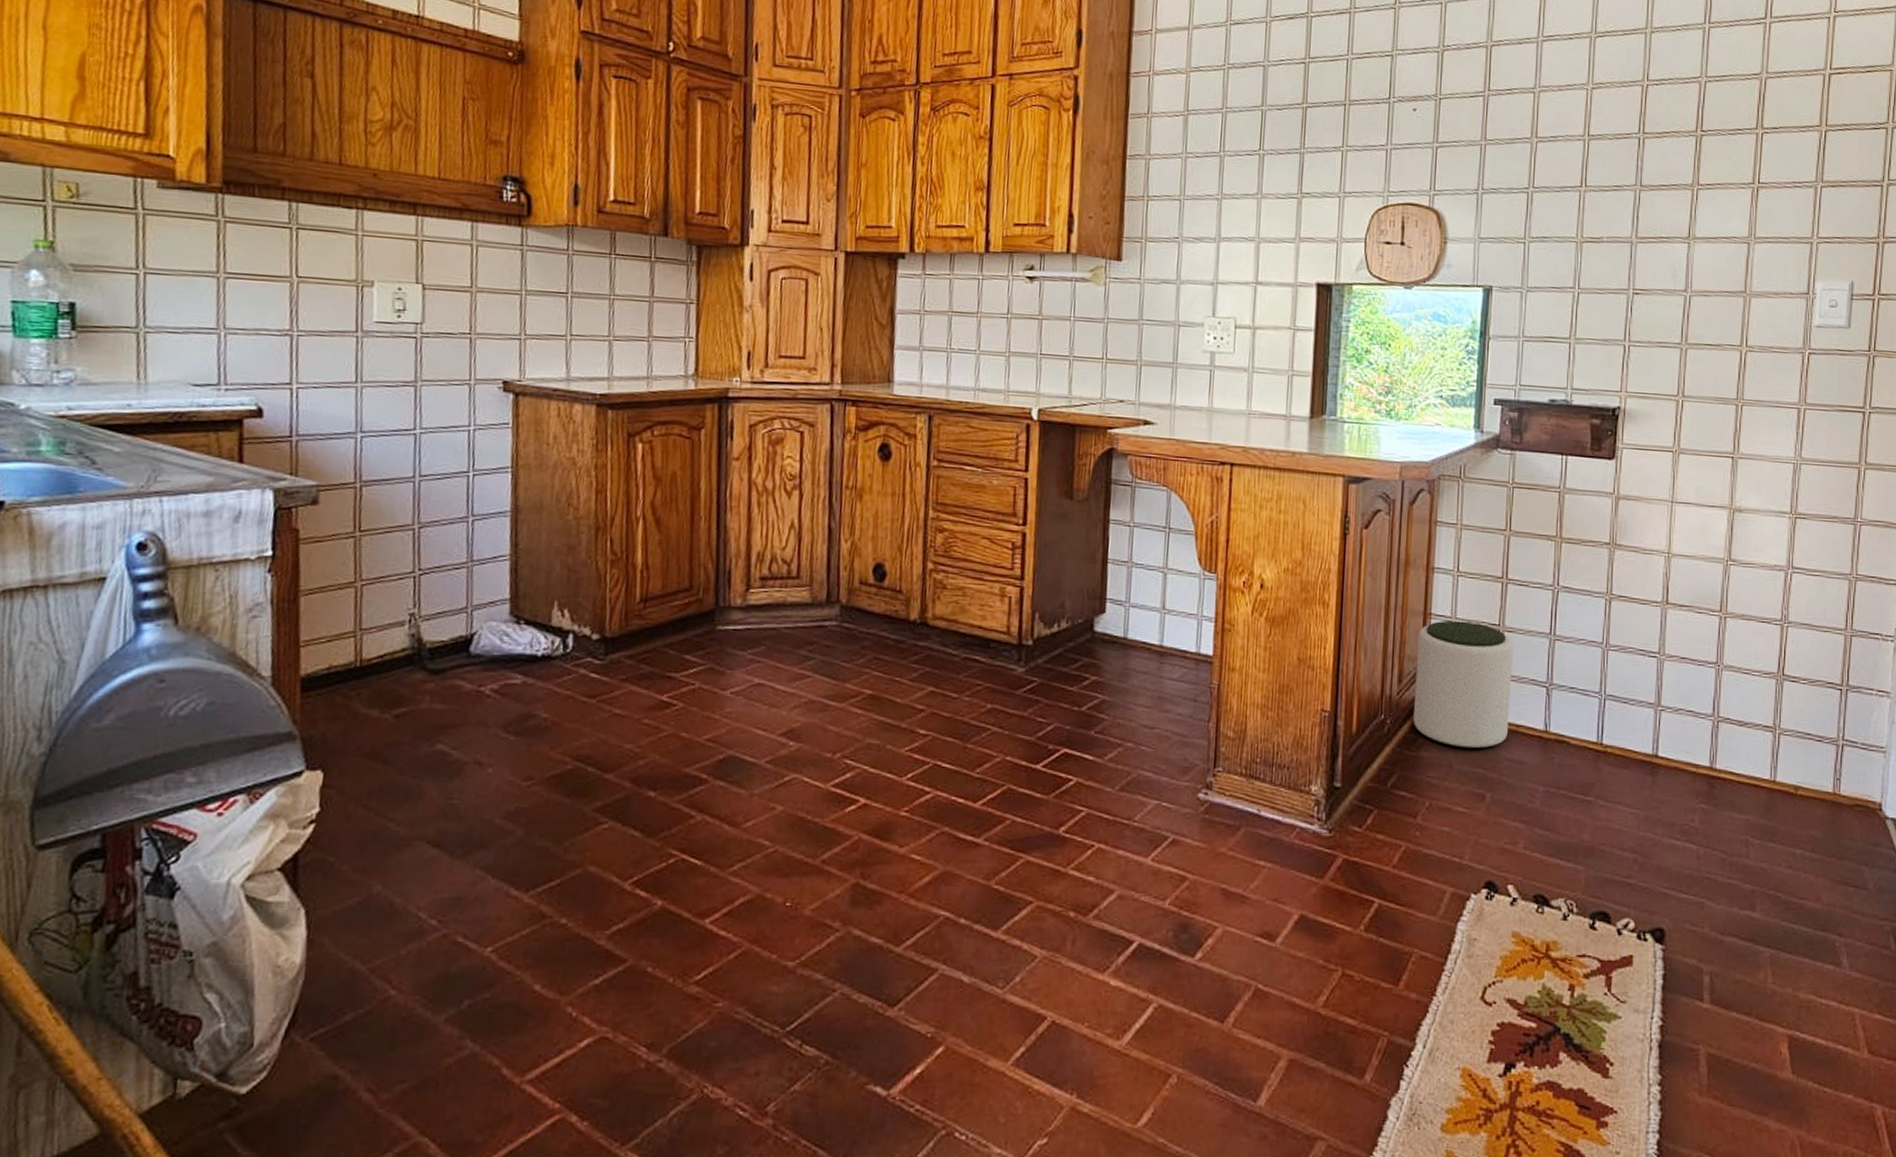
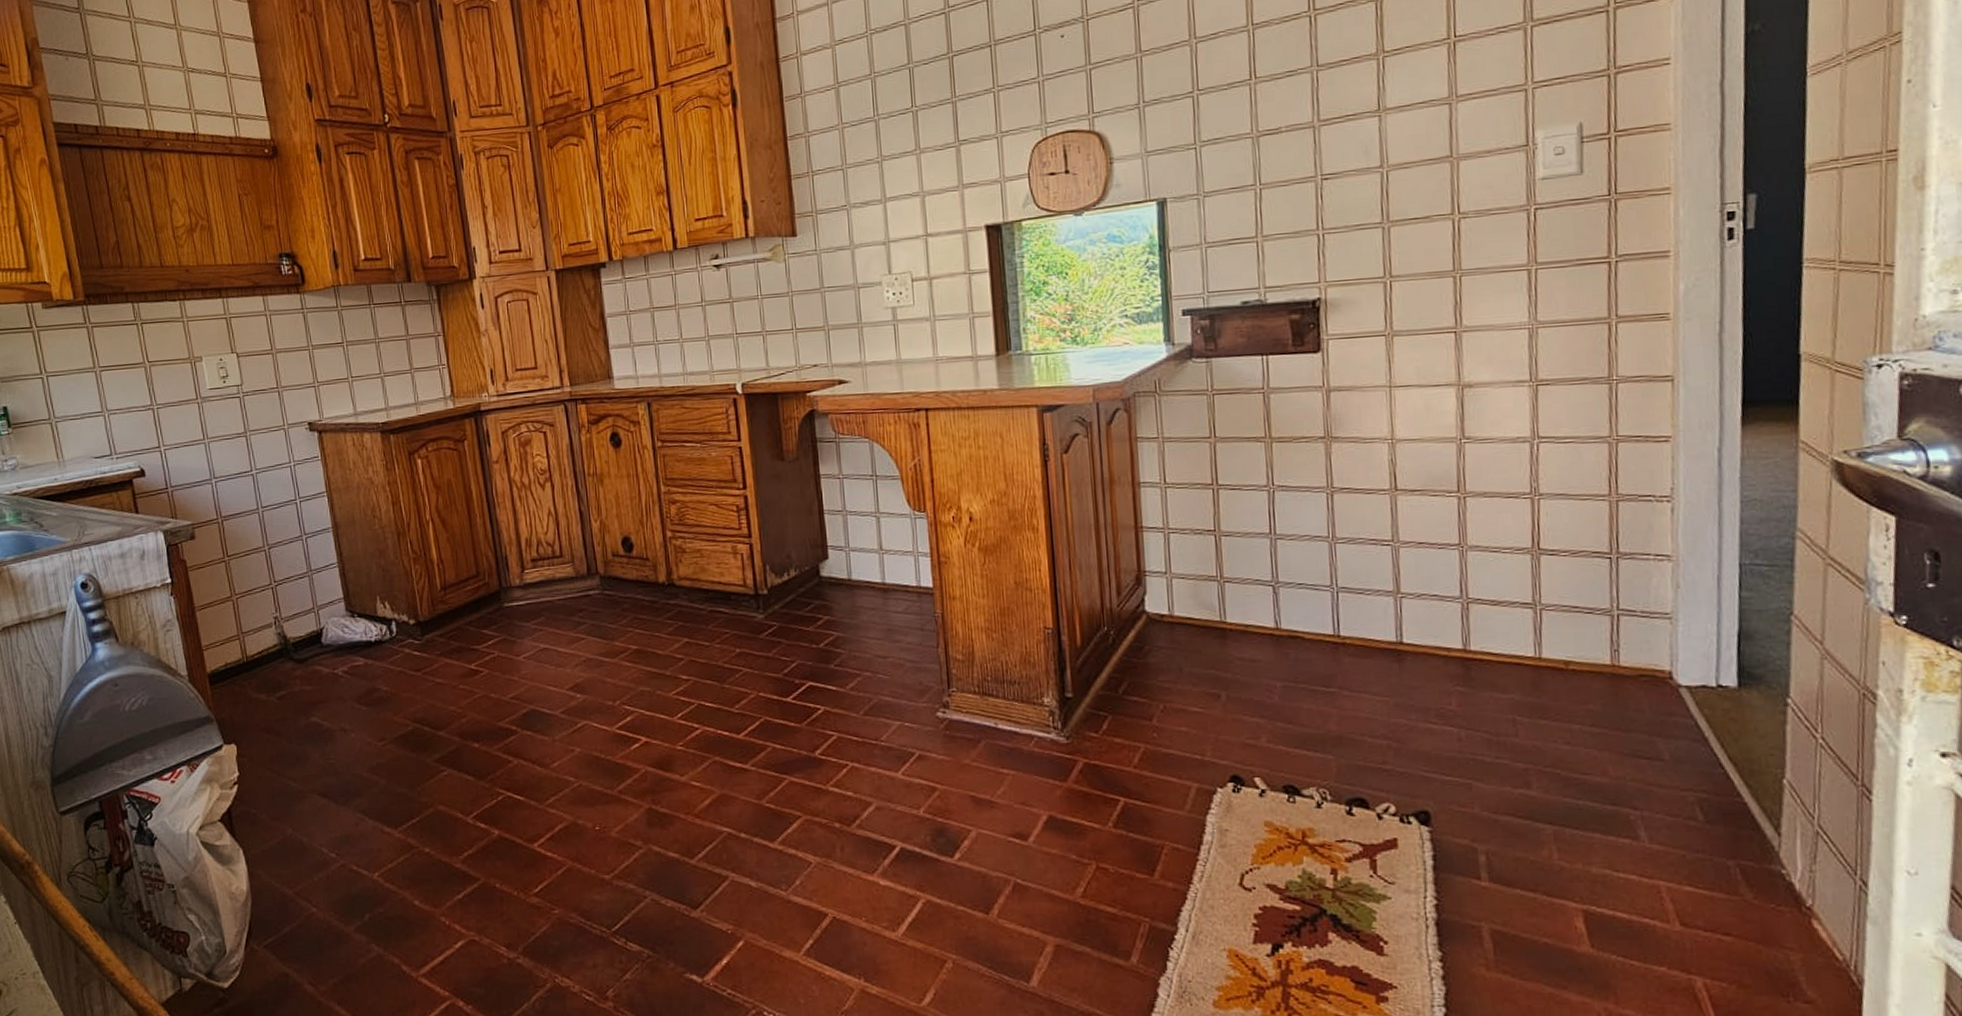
plant pot: present [1413,620,1514,749] -> none [1131,530,1237,652]

